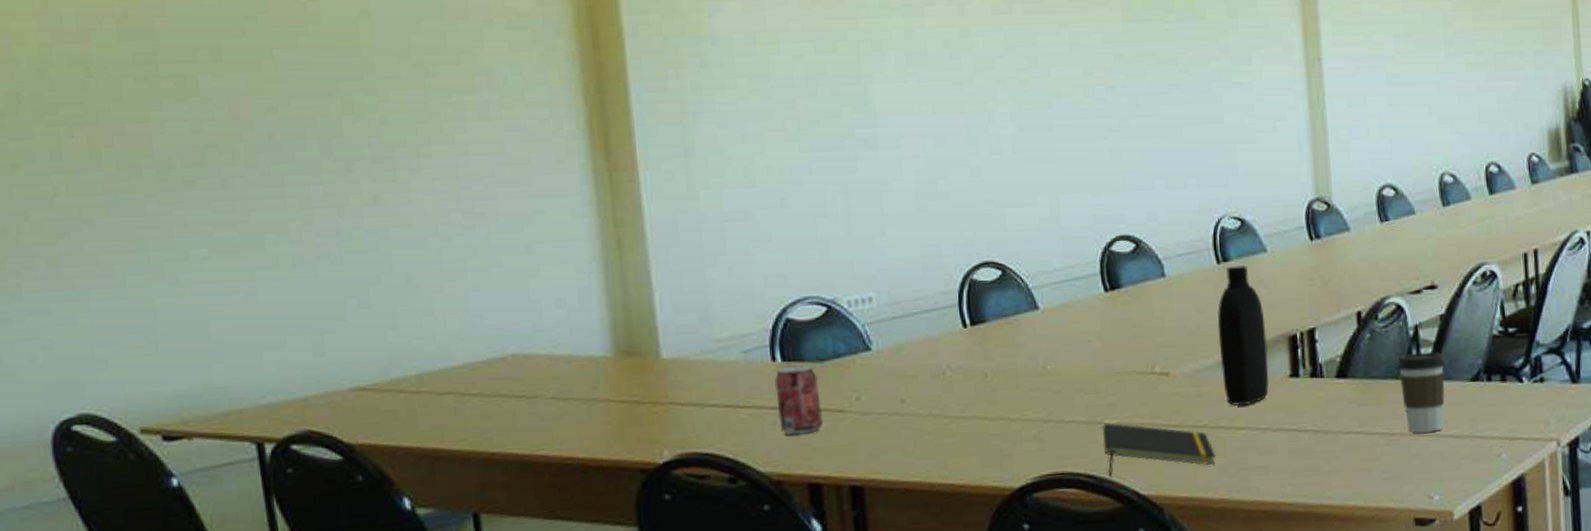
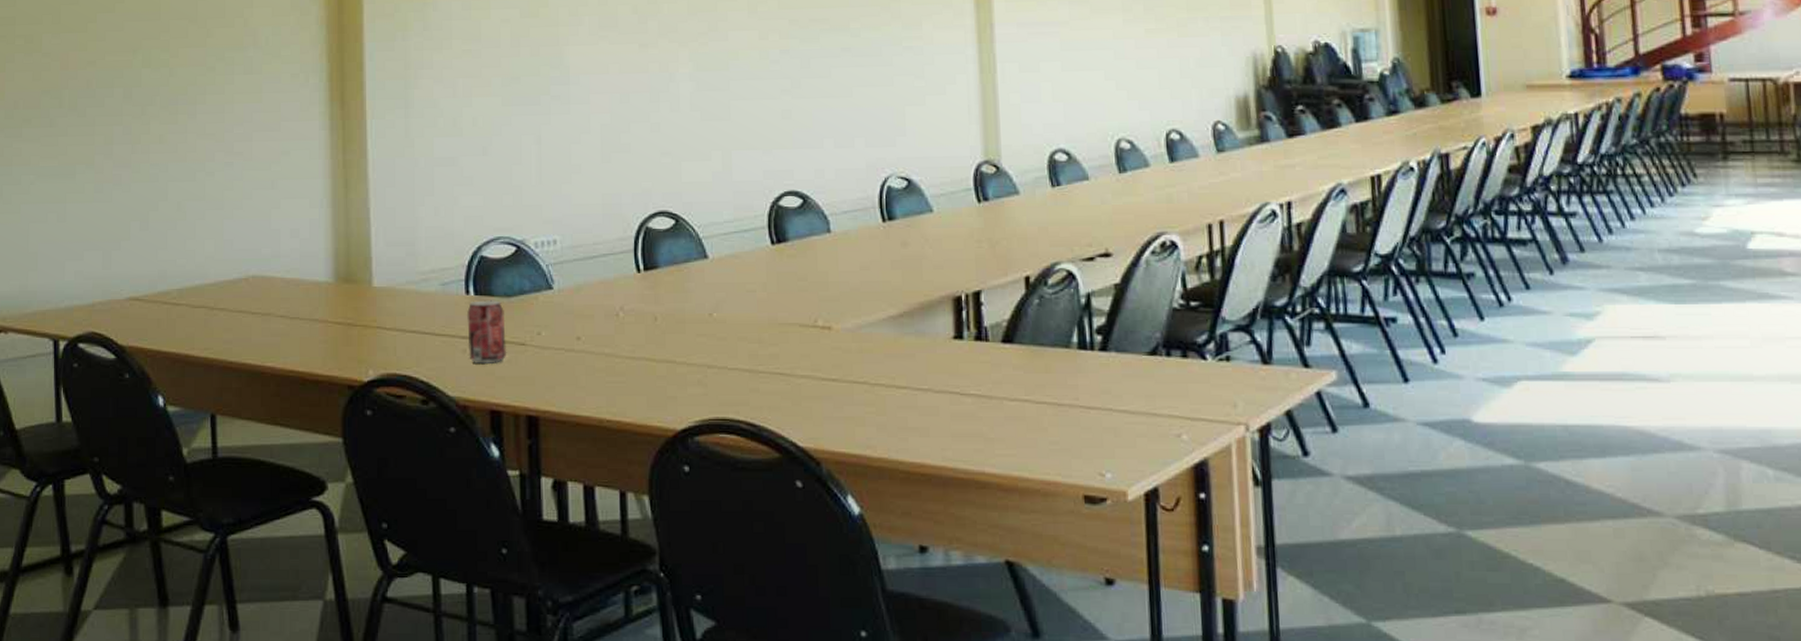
notepad: present [1102,422,1216,476] -> none [763,372,876,426]
bottle: present [1217,265,1269,406] -> none [881,225,932,365]
coffee cup: present [1397,352,1445,433] -> none [1067,322,1119,405]

